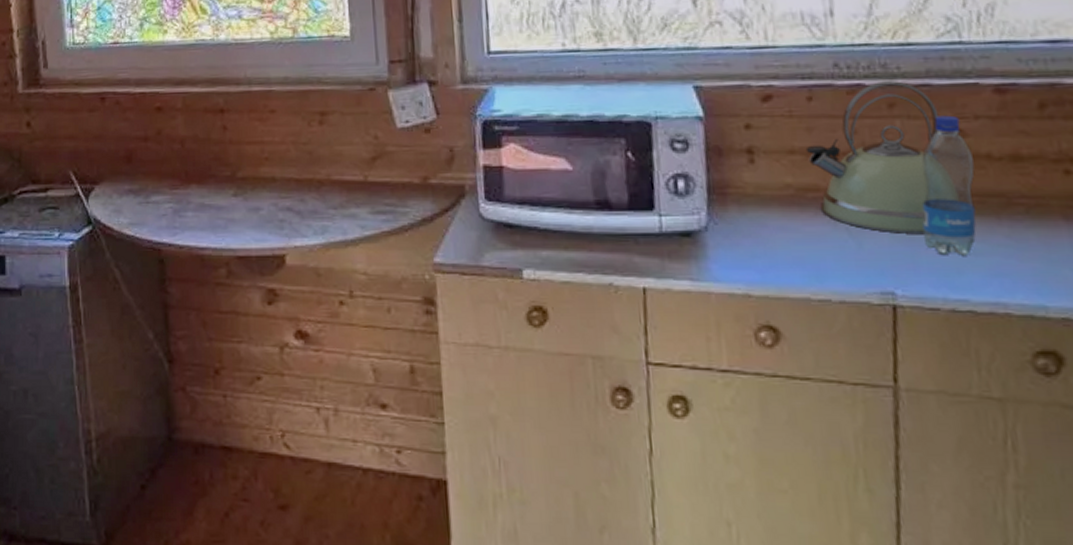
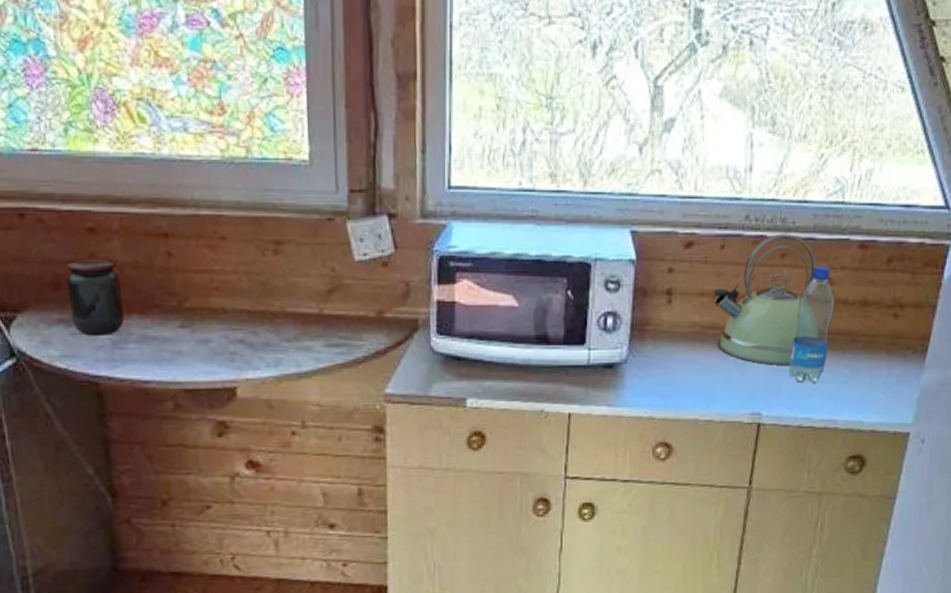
jar: none [137,132,184,205] -> present [66,256,124,336]

